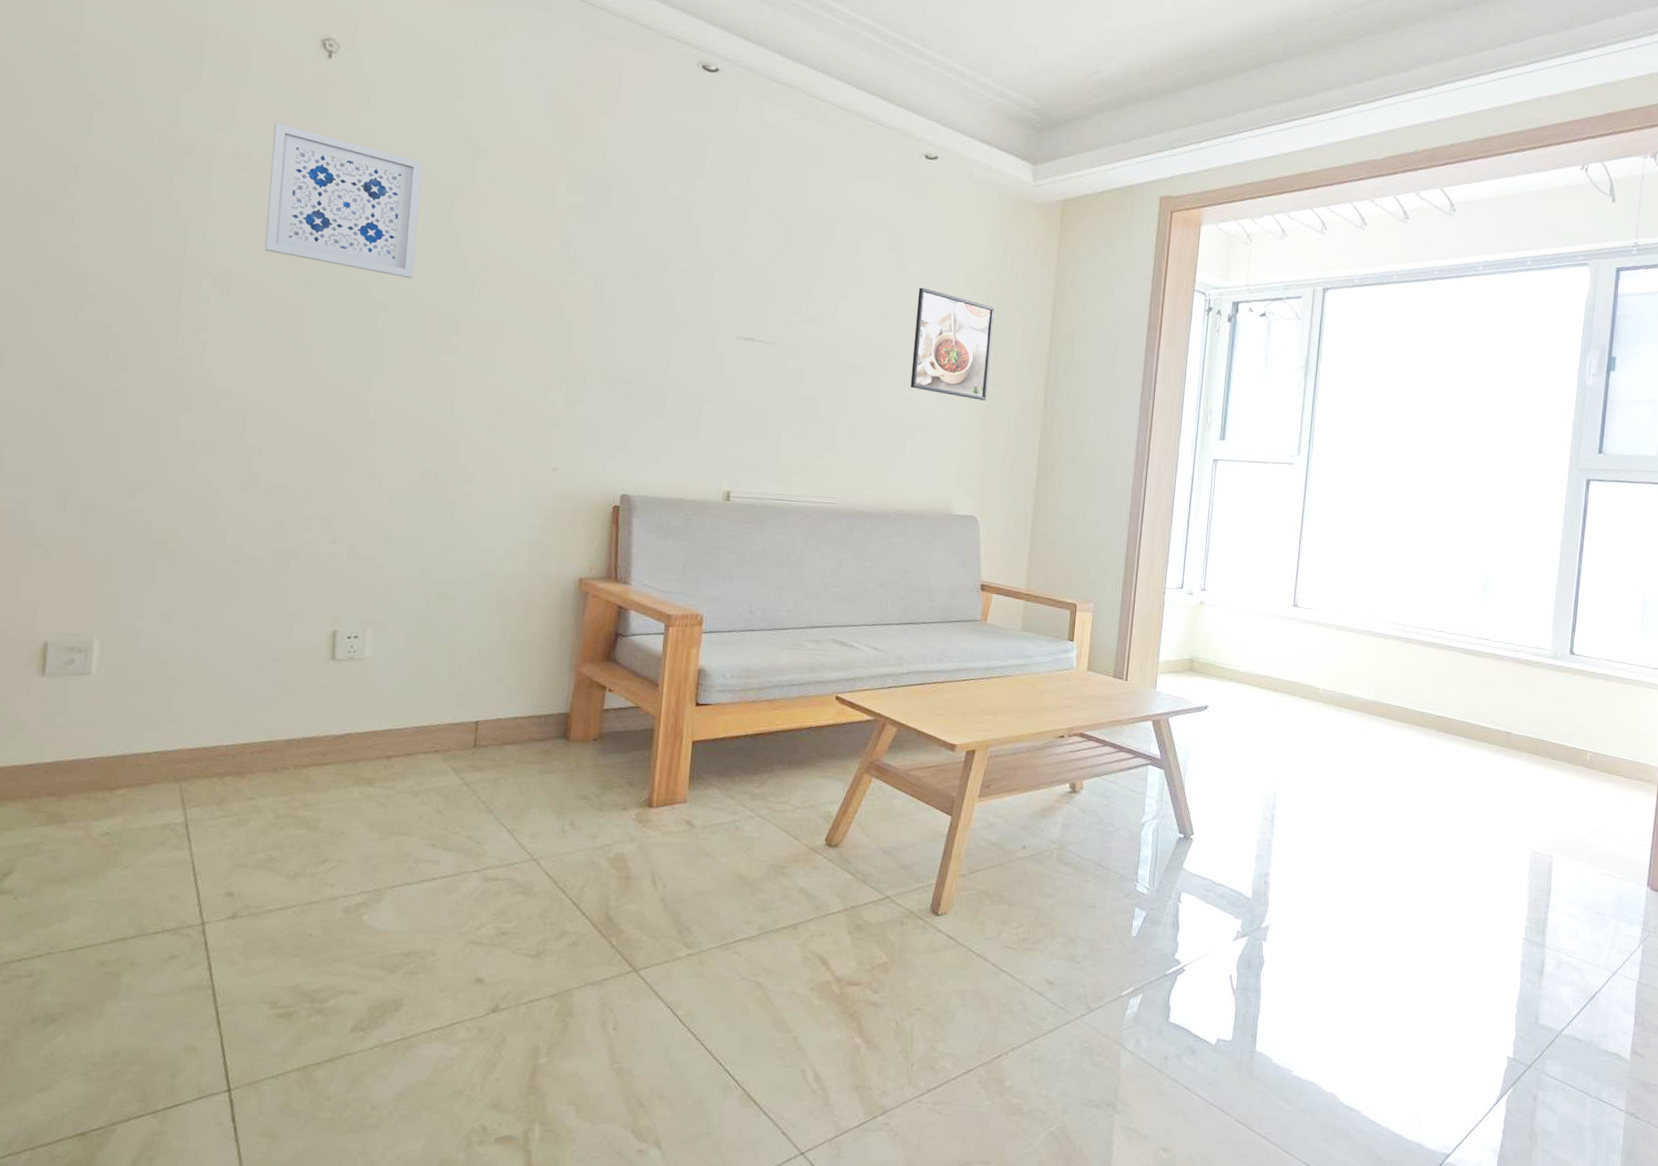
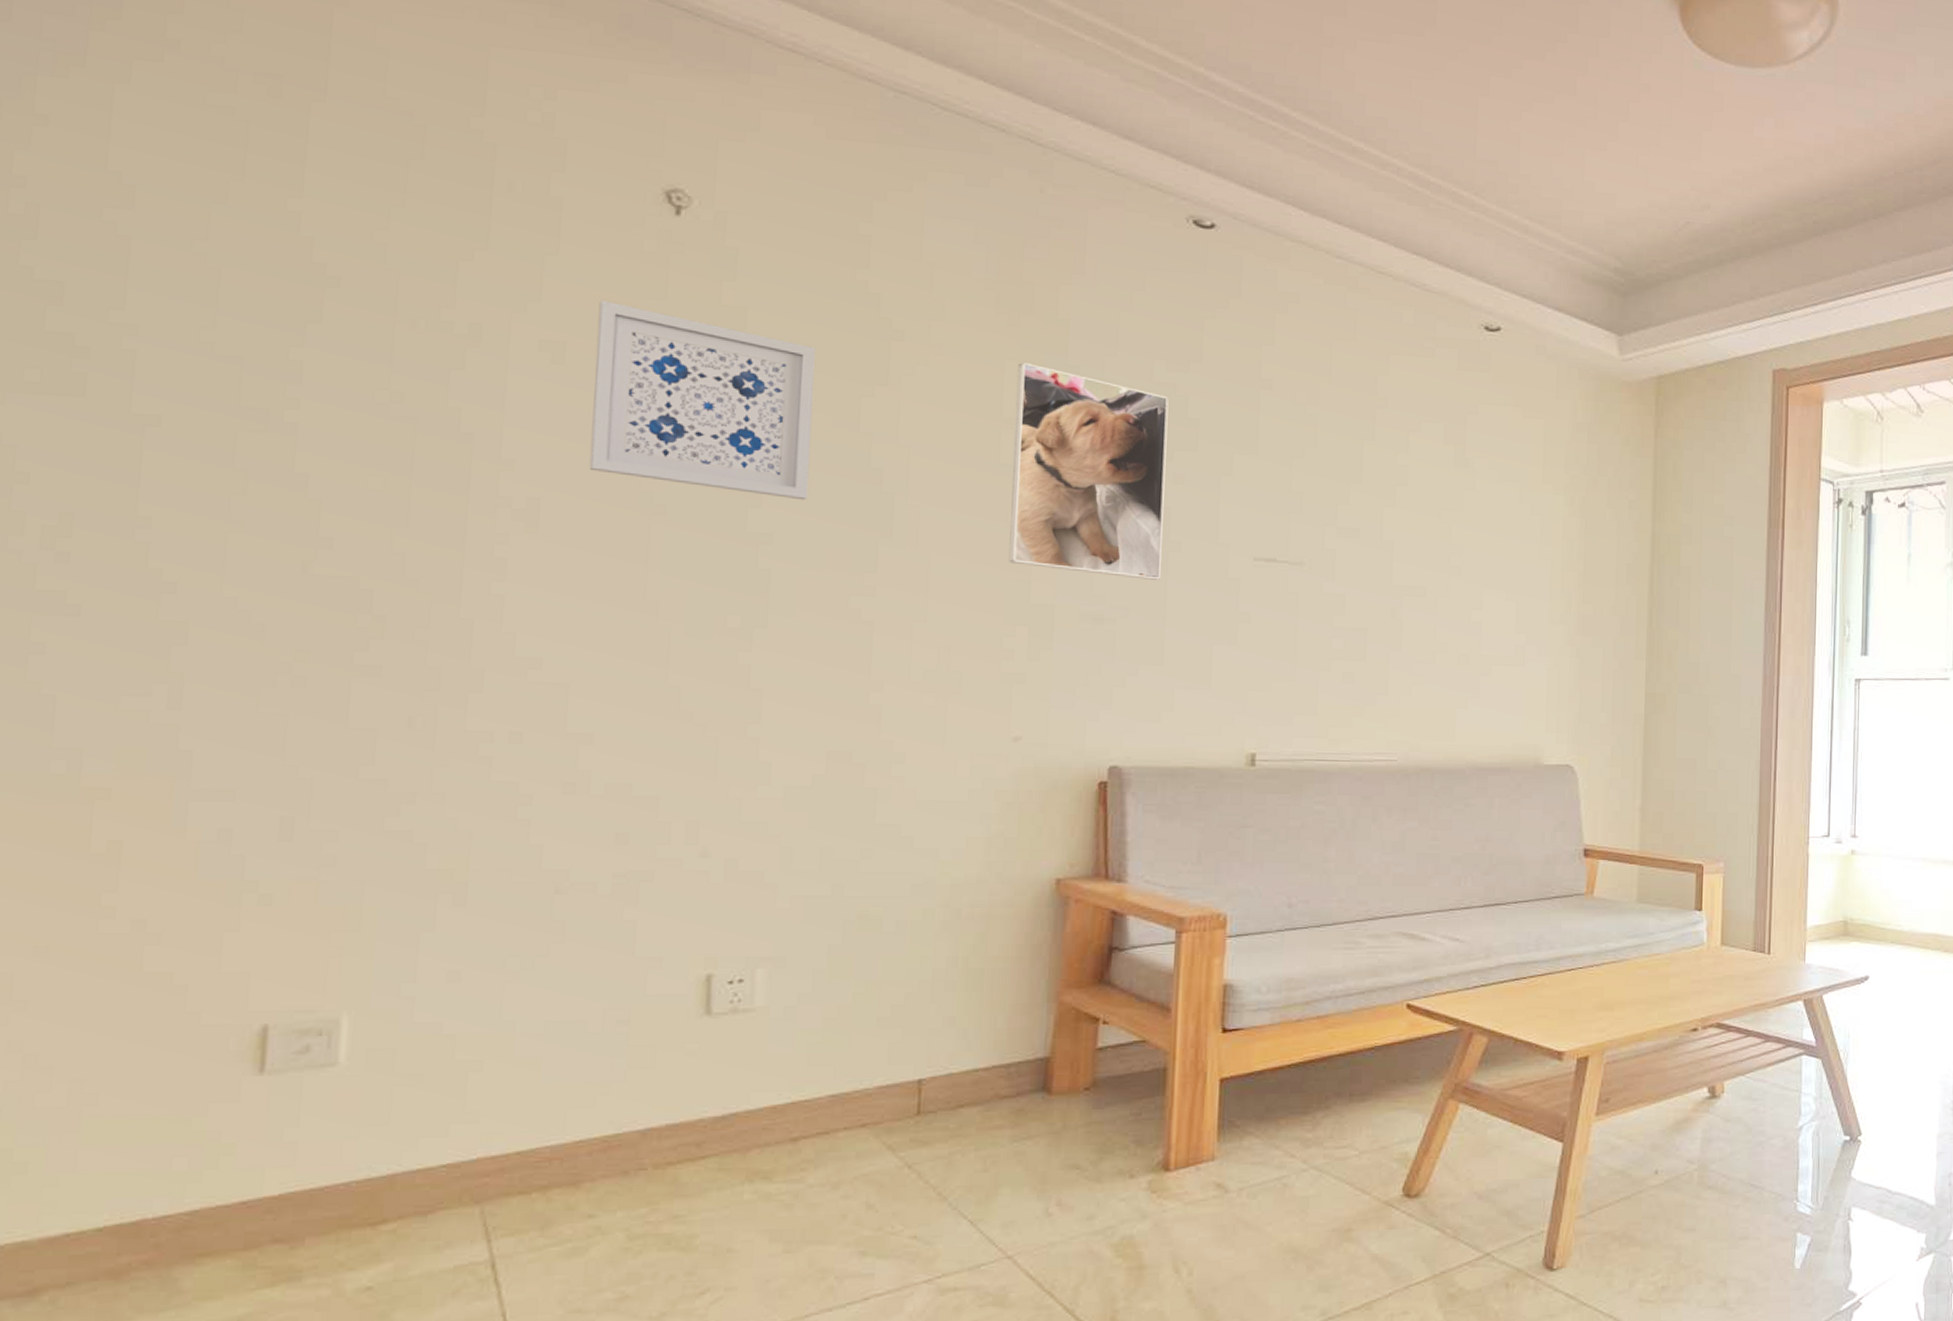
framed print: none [554,176,678,351] -> present [1008,361,1169,580]
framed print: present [910,287,995,401] -> none [1481,487,1581,623]

